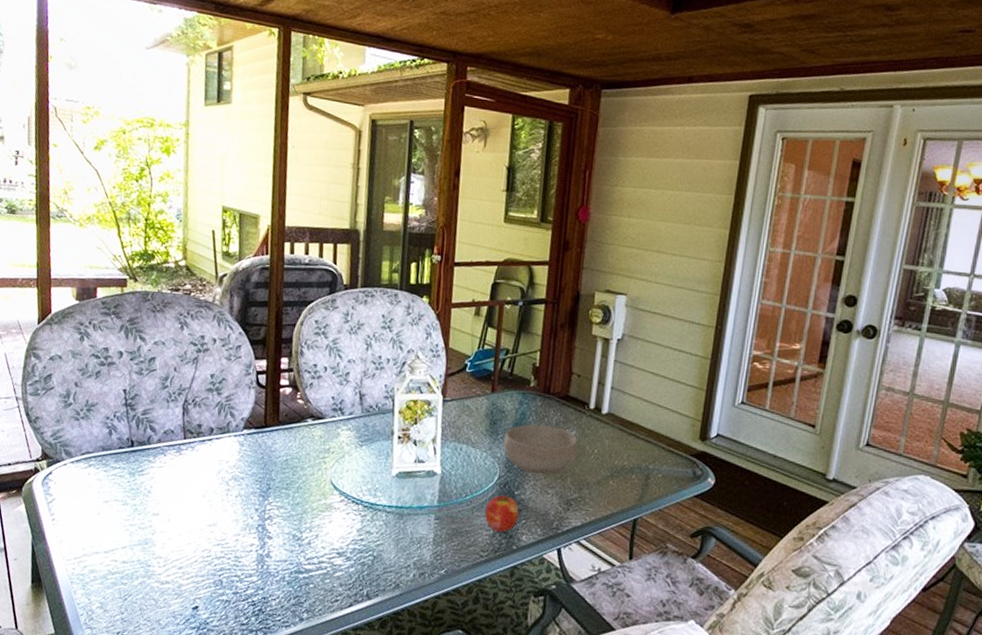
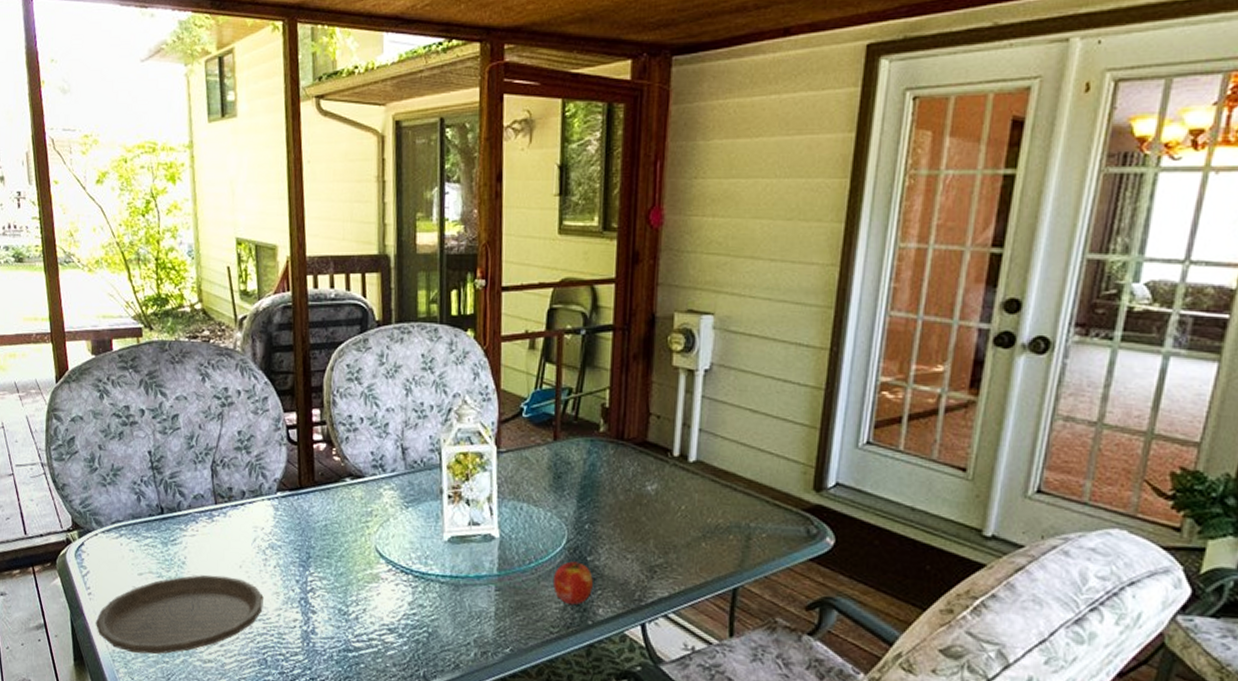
plate: none [57,503,224,577] -> present [96,575,264,655]
bowl: present [503,424,579,475] -> none [570,477,661,537]

